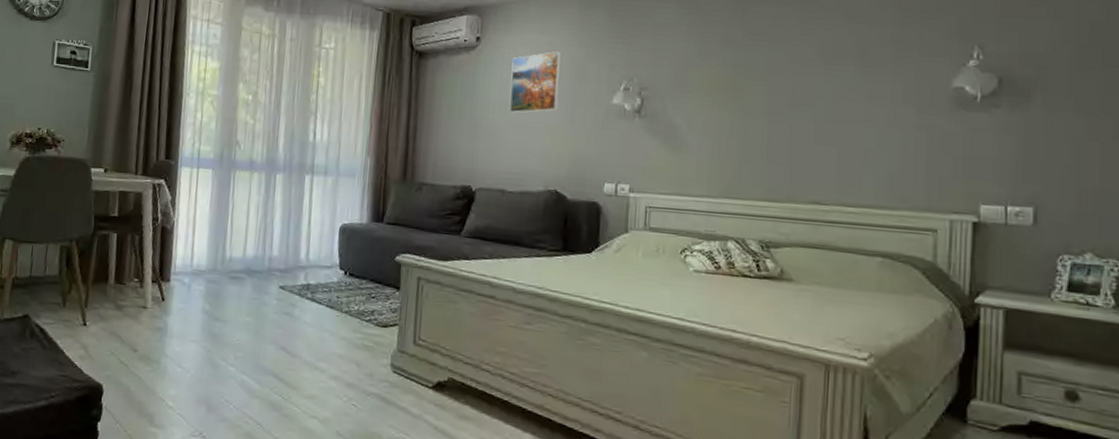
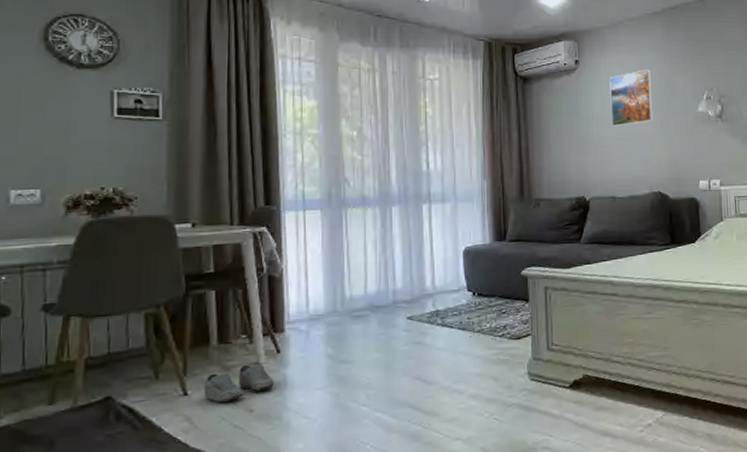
shoe: none [99,307,157,338] -> present [203,363,274,403]

